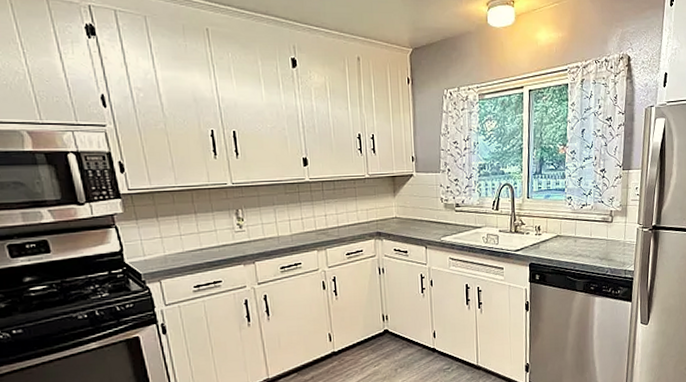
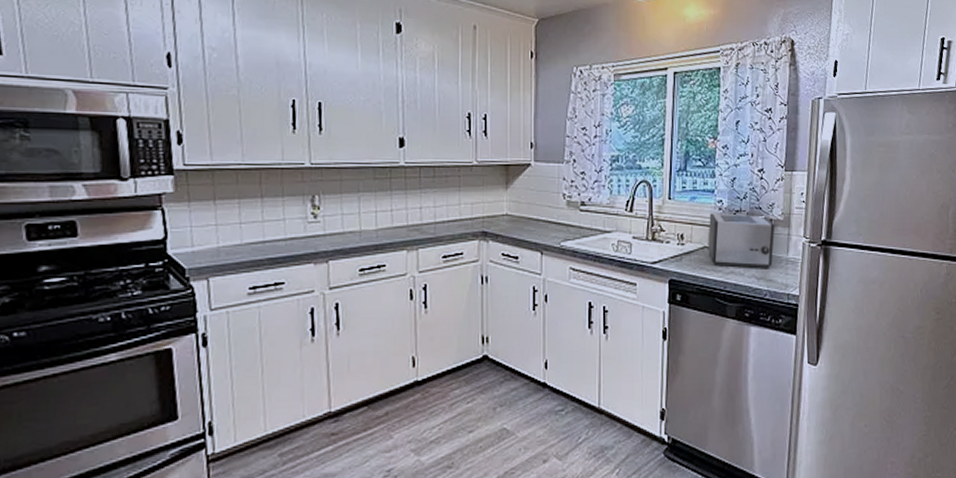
toaster: none [560,207,615,252] -> present [708,213,775,269]

